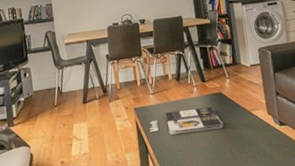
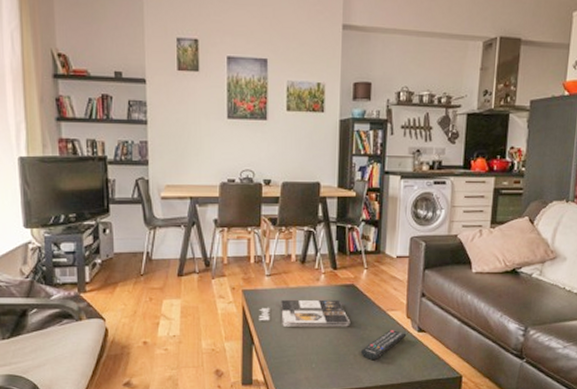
remote control: none [236,126,271,155] -> present [361,330,407,361]

